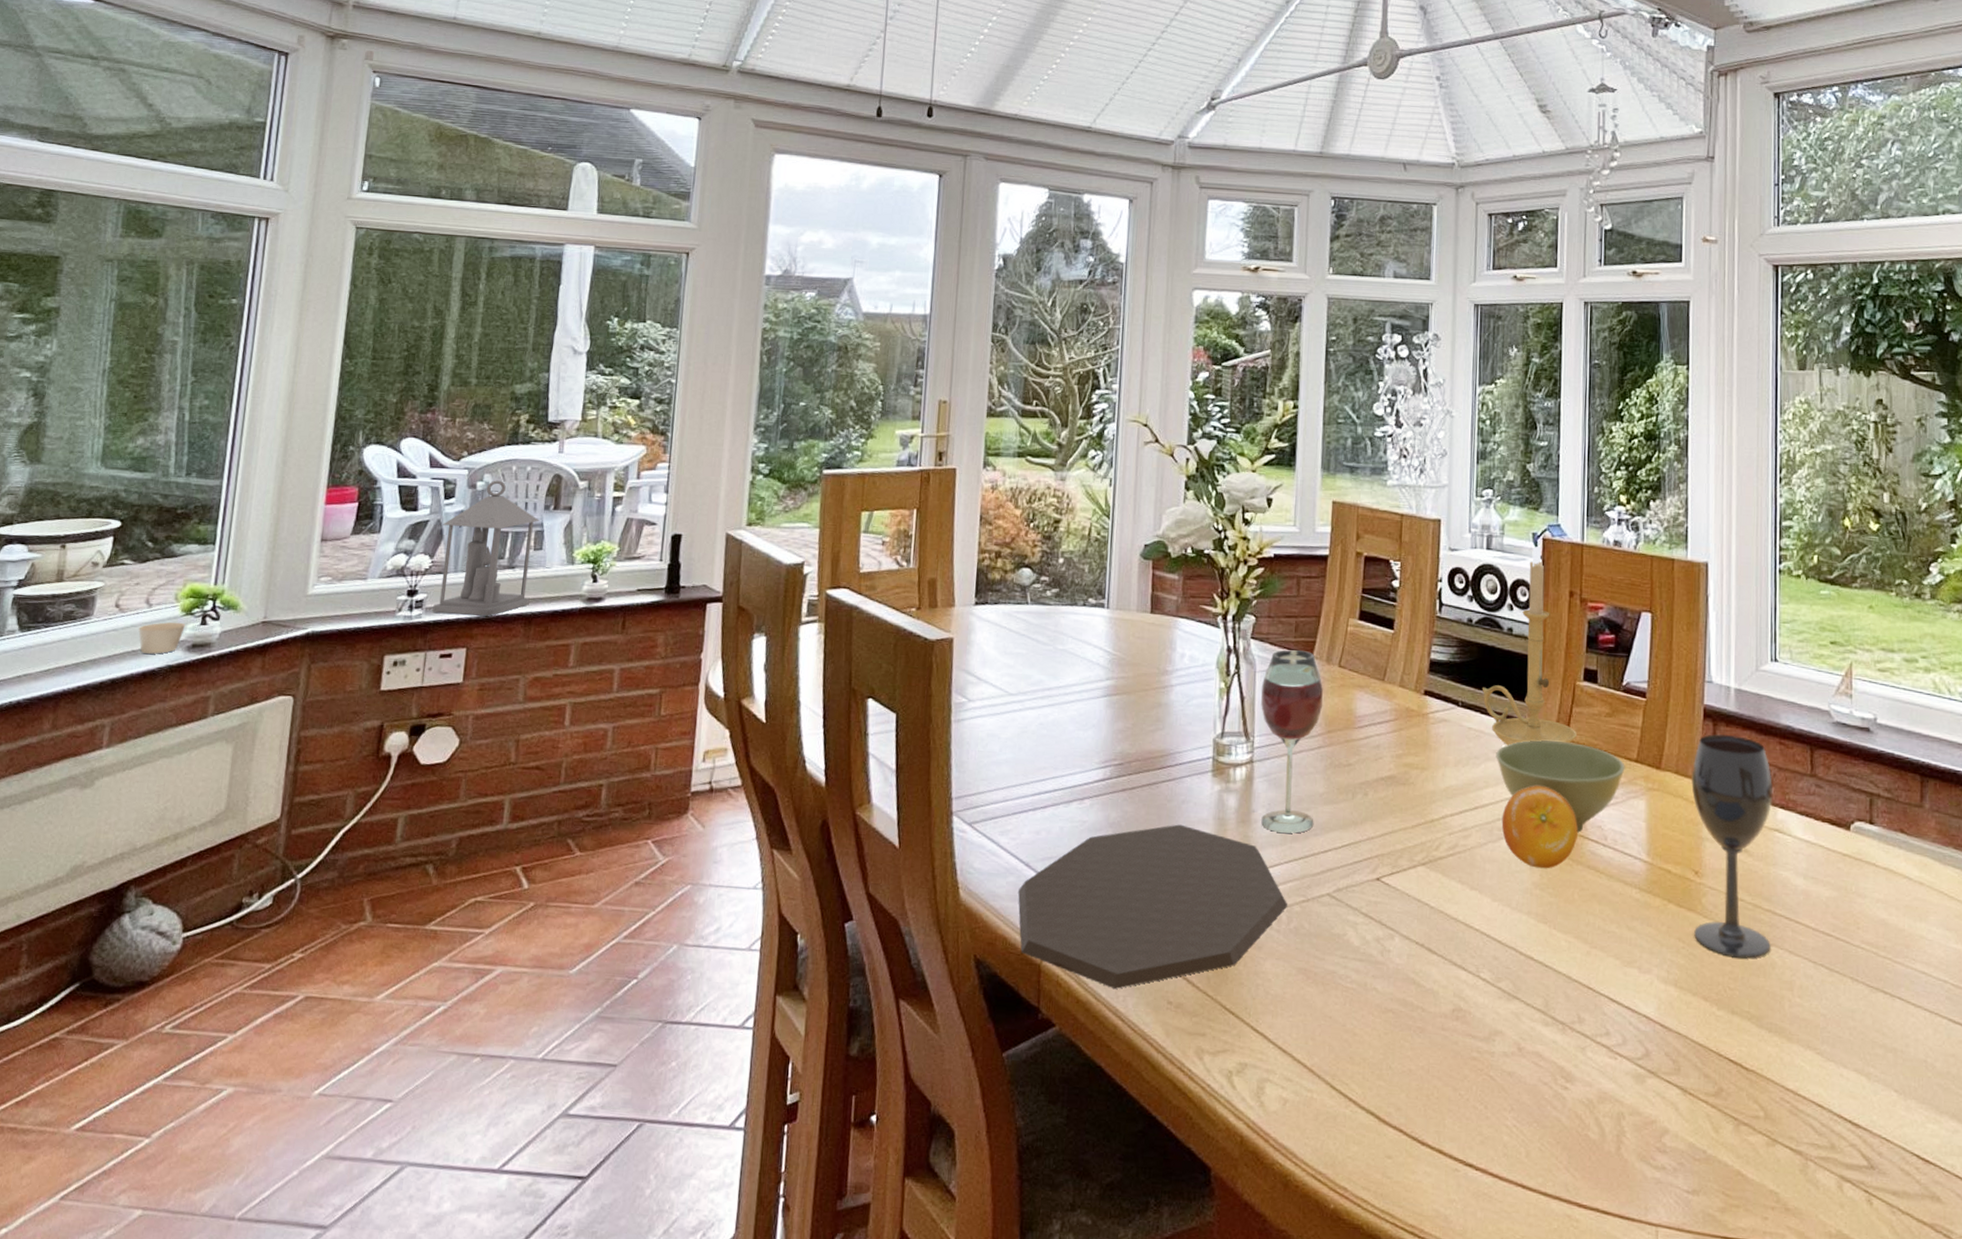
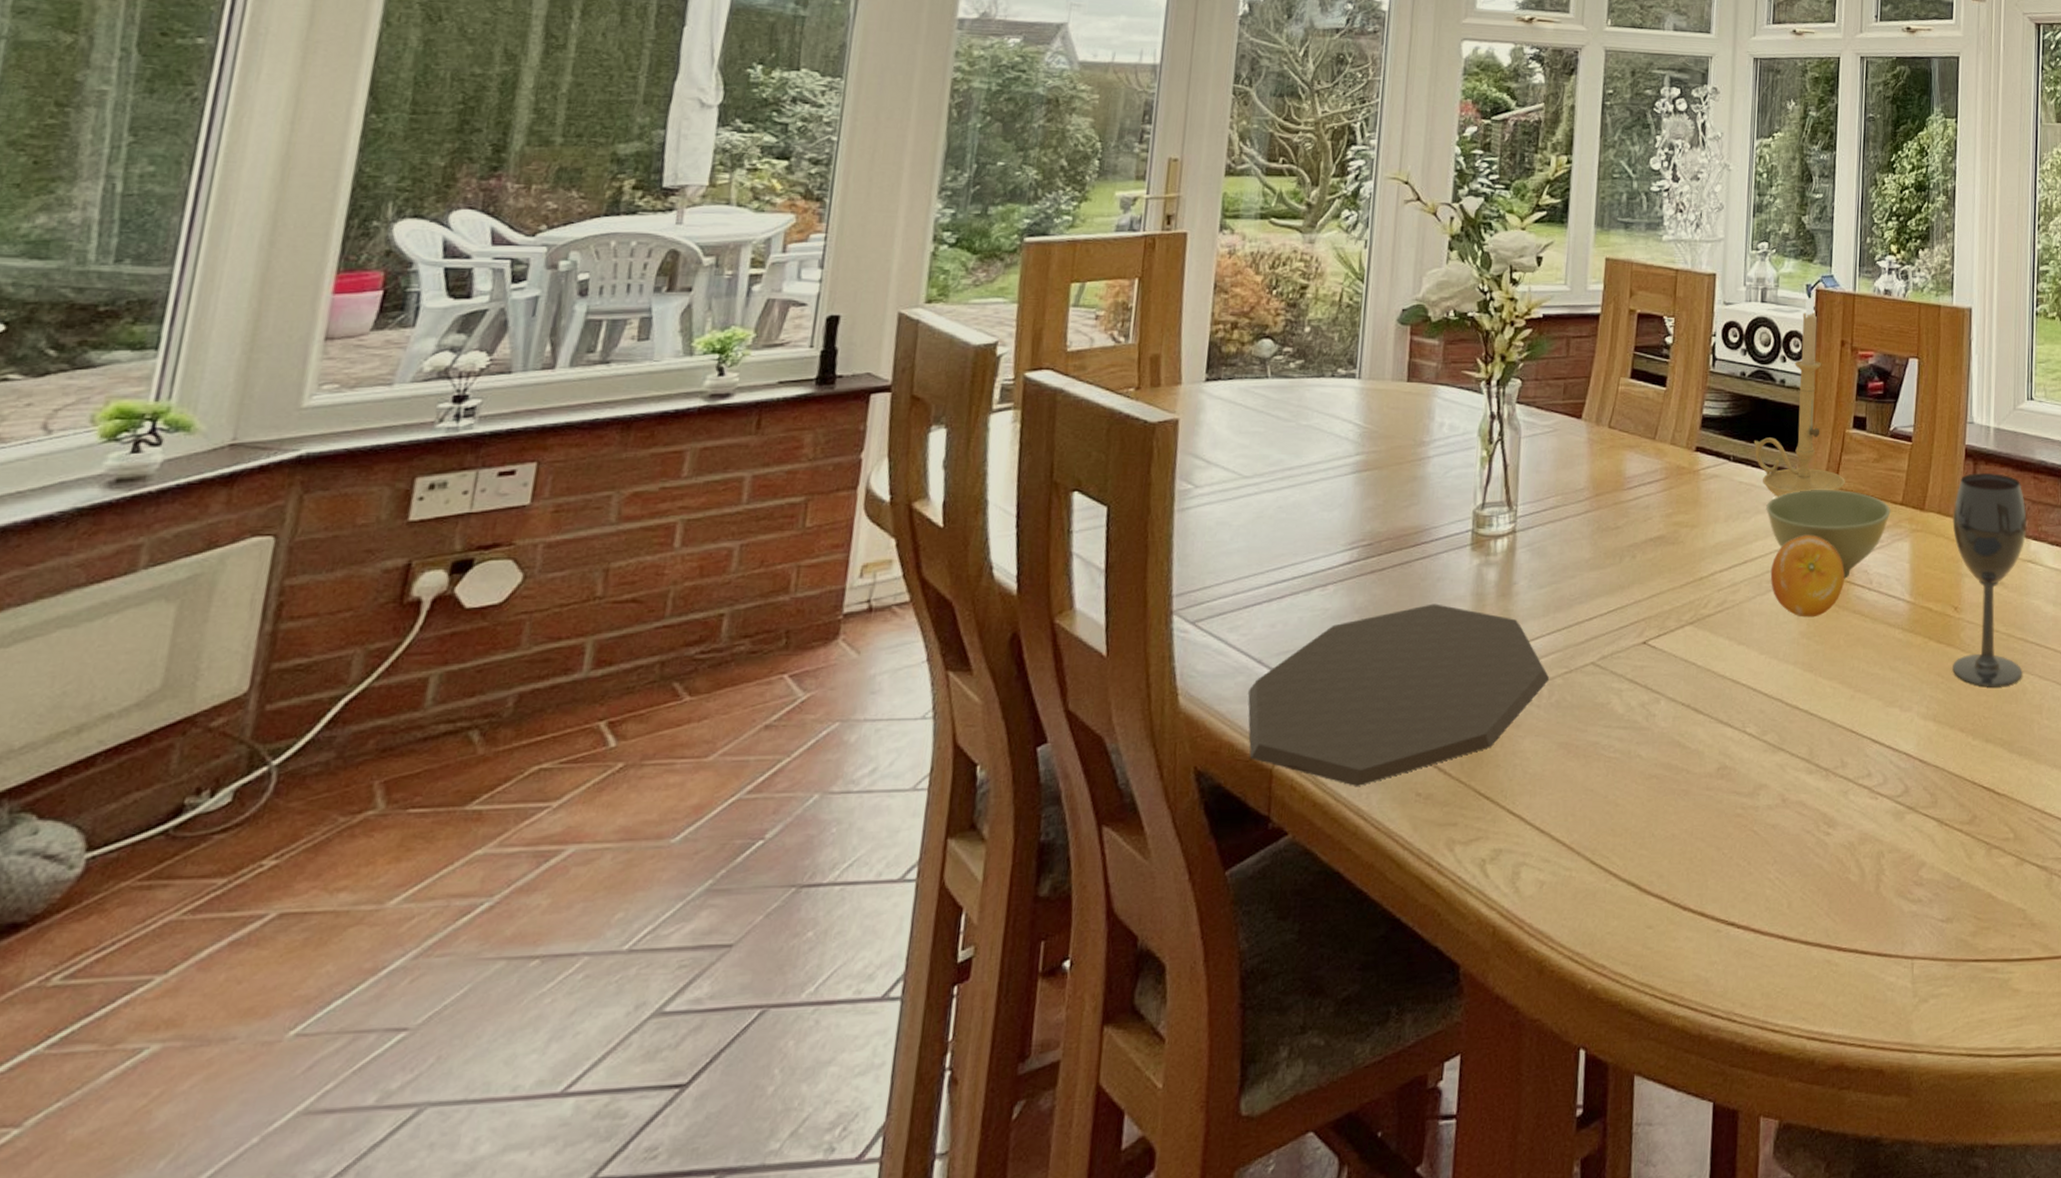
candle: present [138,622,185,654] -> none [28,451,106,494]
lantern: present [432,480,540,616] -> none [489,258,647,422]
wineglass: present [1261,650,1323,834] -> none [1523,413,1592,603]

